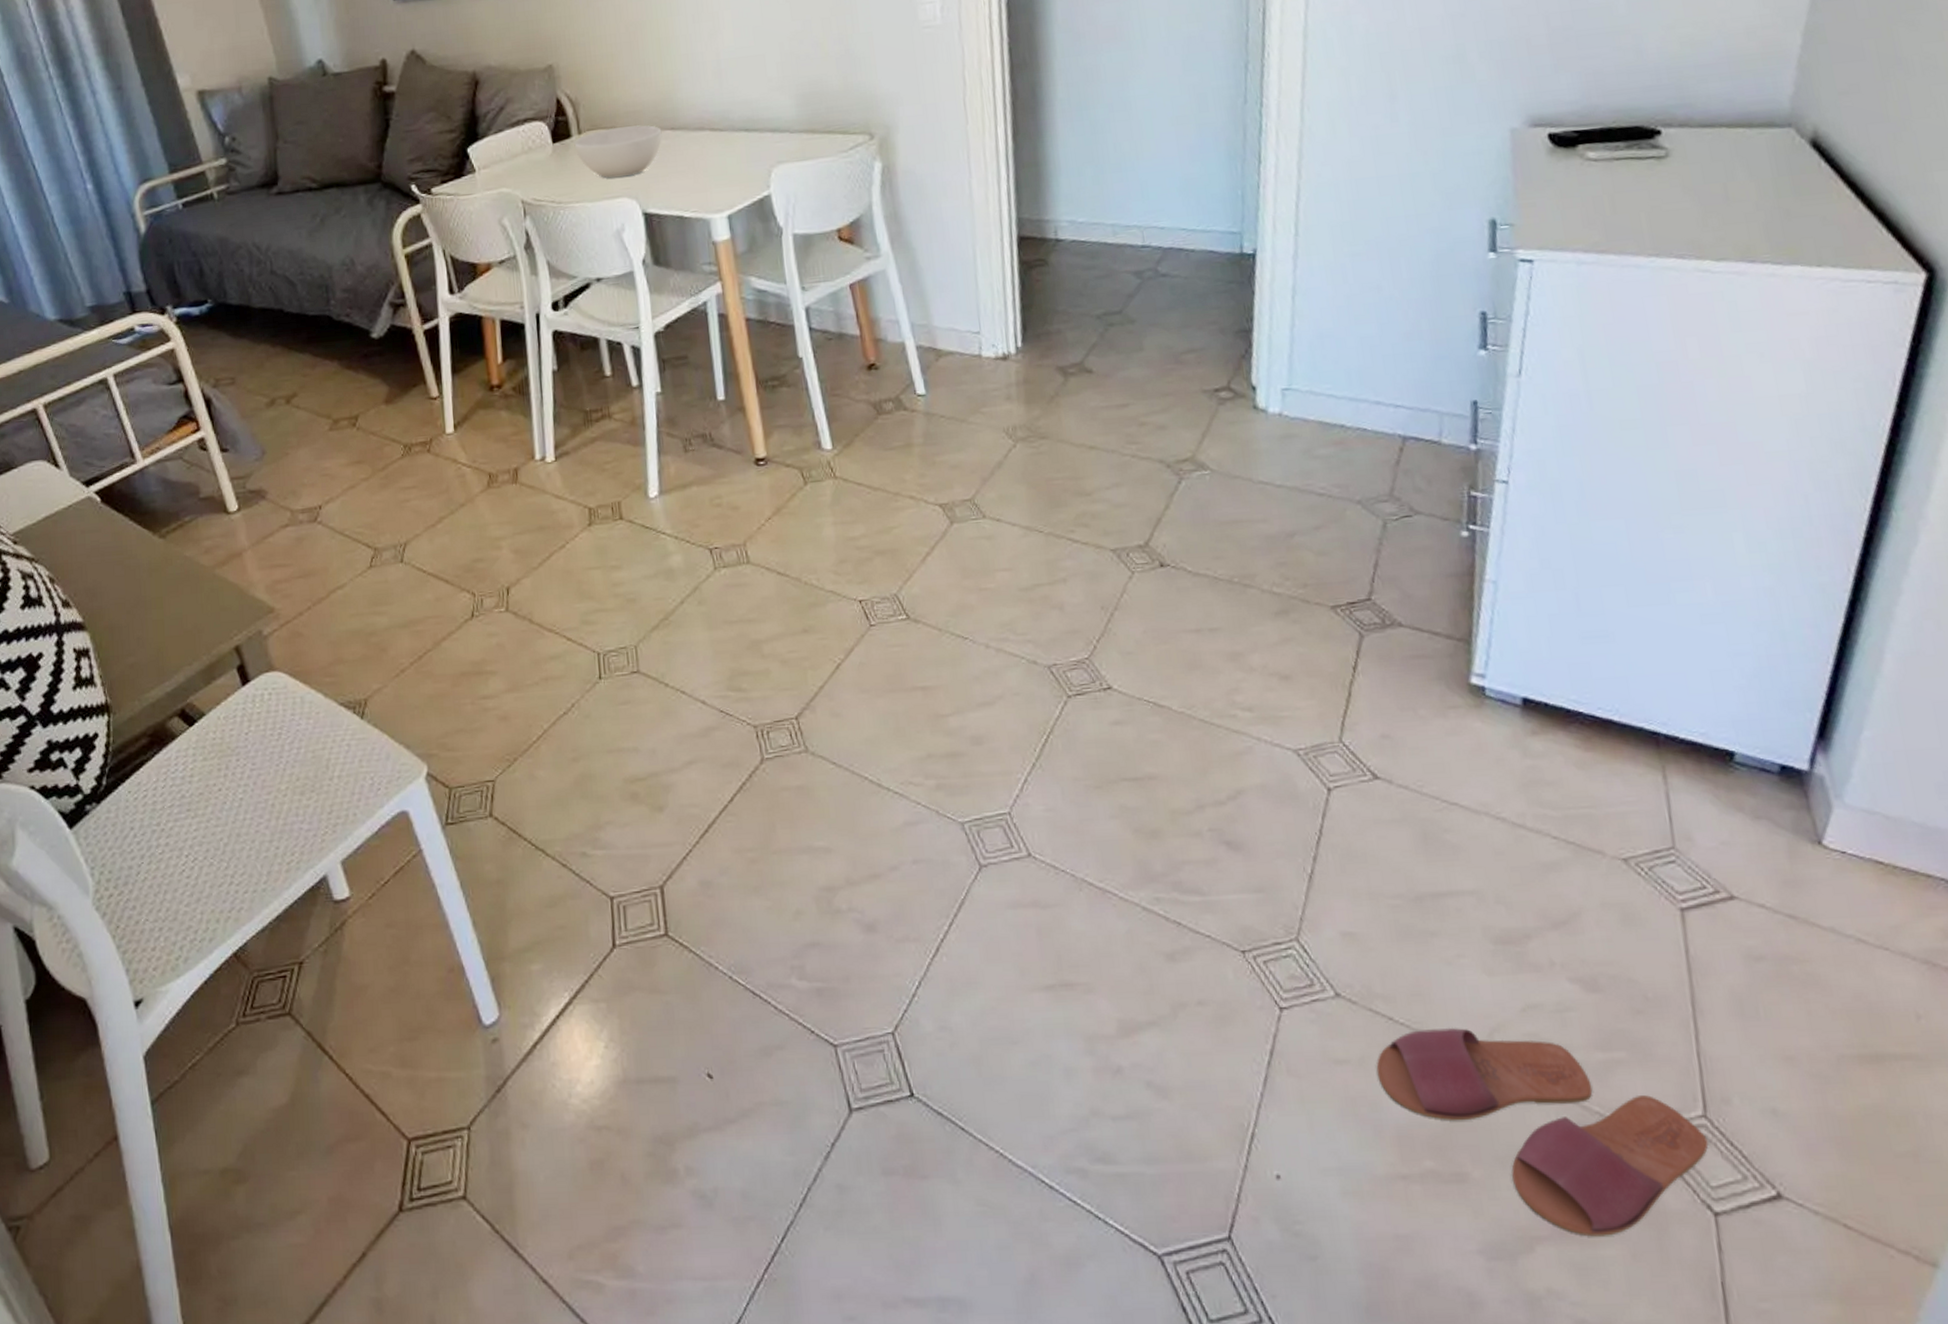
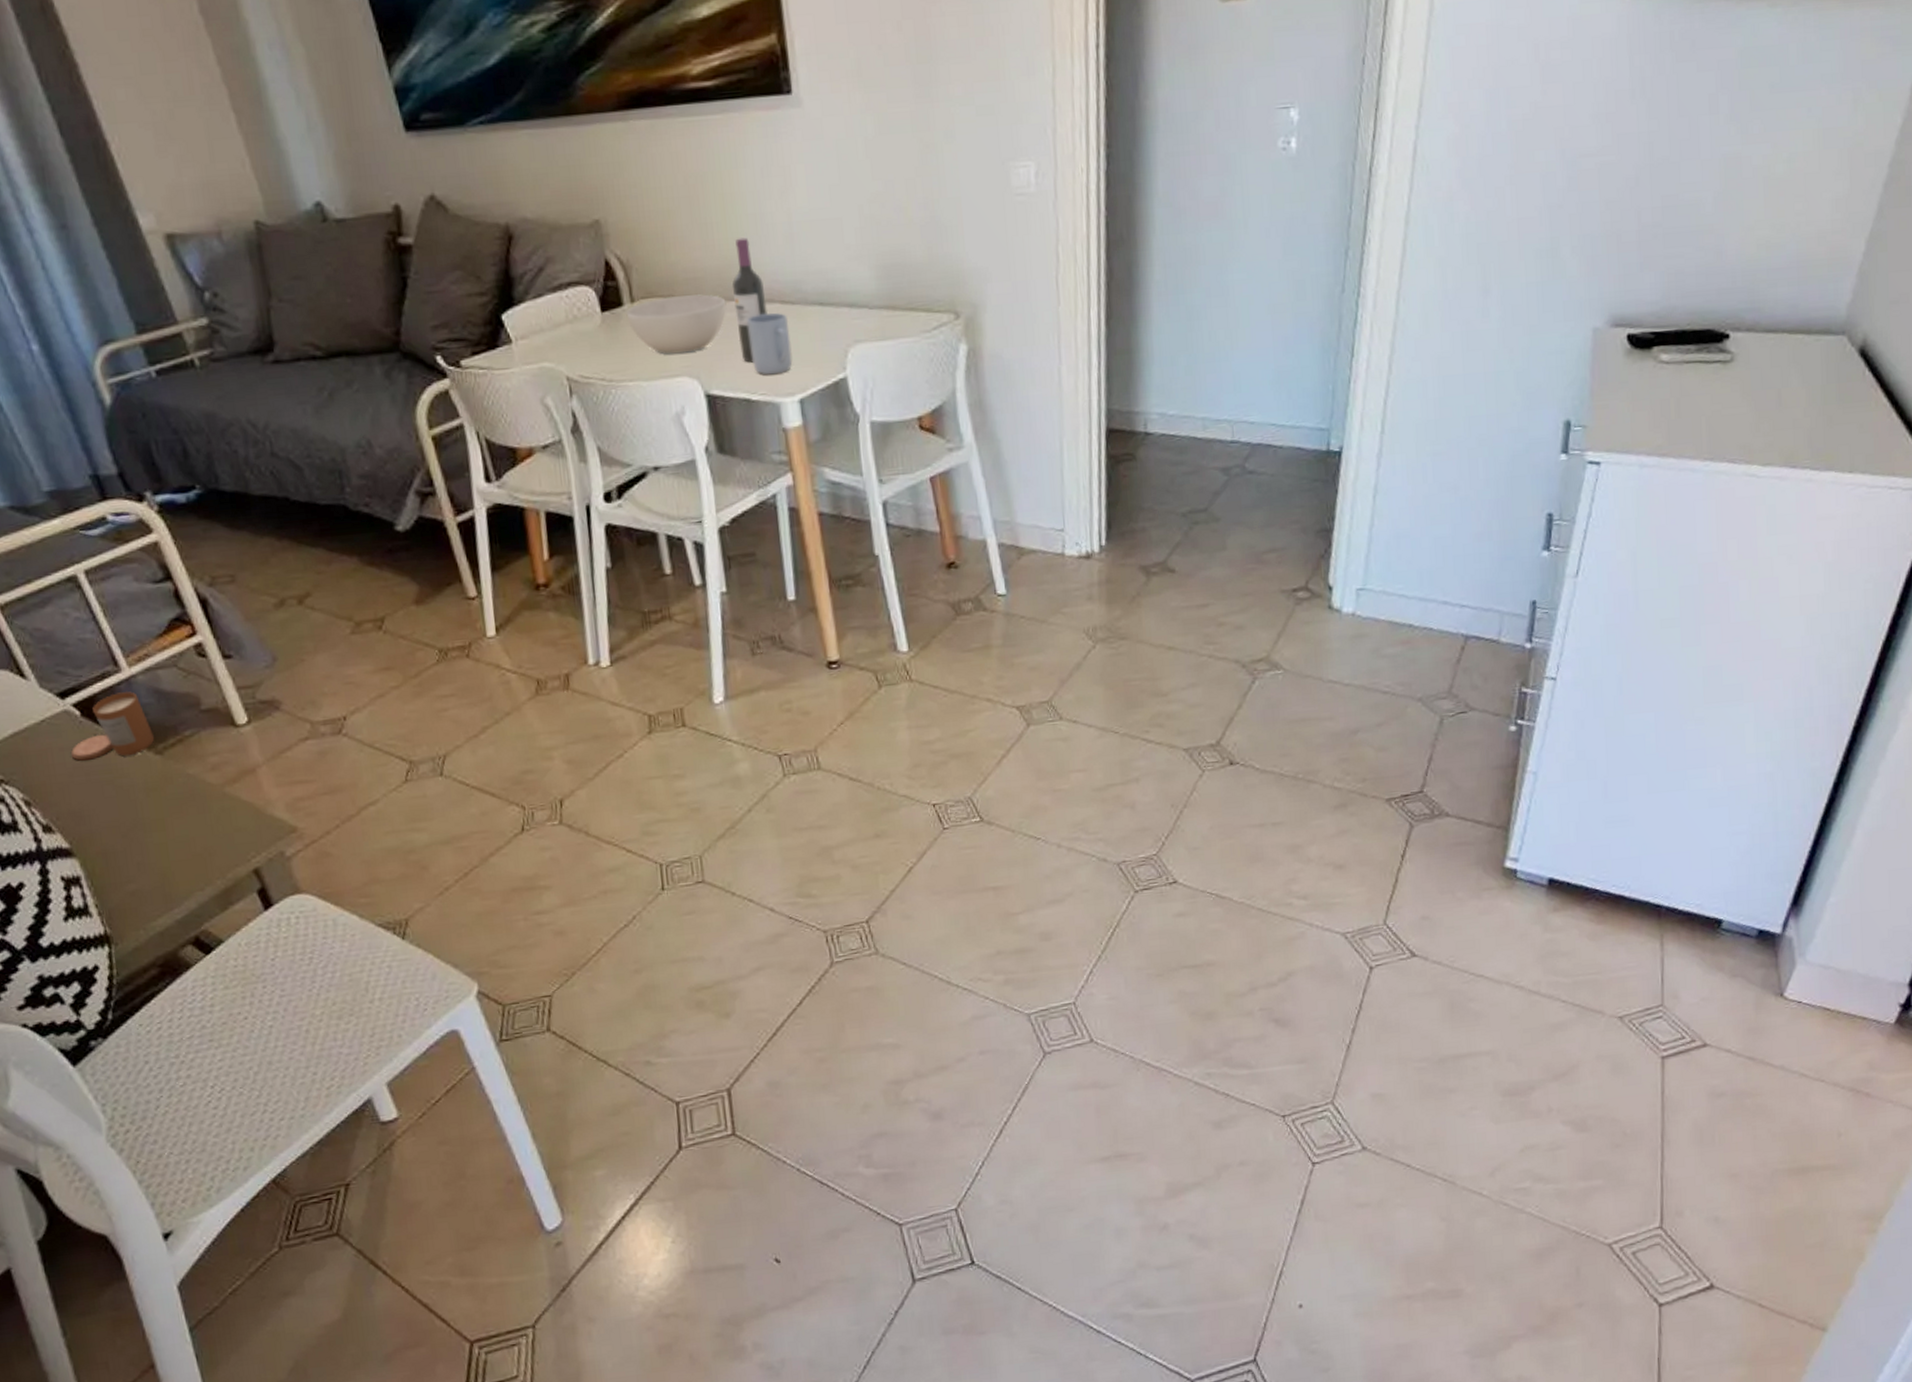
candle: none [90,480,160,544] -> present [70,690,155,762]
wine bottle: none [666,75,698,183] -> present [731,237,767,362]
mug: none [680,139,721,194] -> present [746,312,793,375]
slippers: present [1376,1027,1709,1237] -> none [1392,1169,1661,1332]

